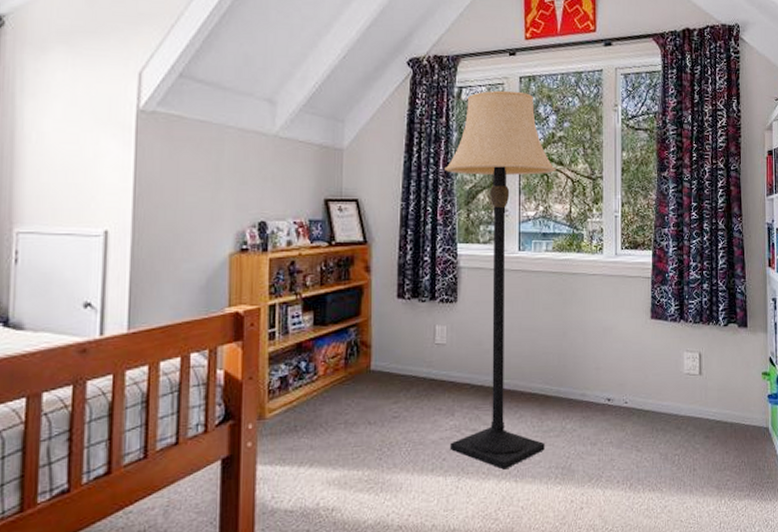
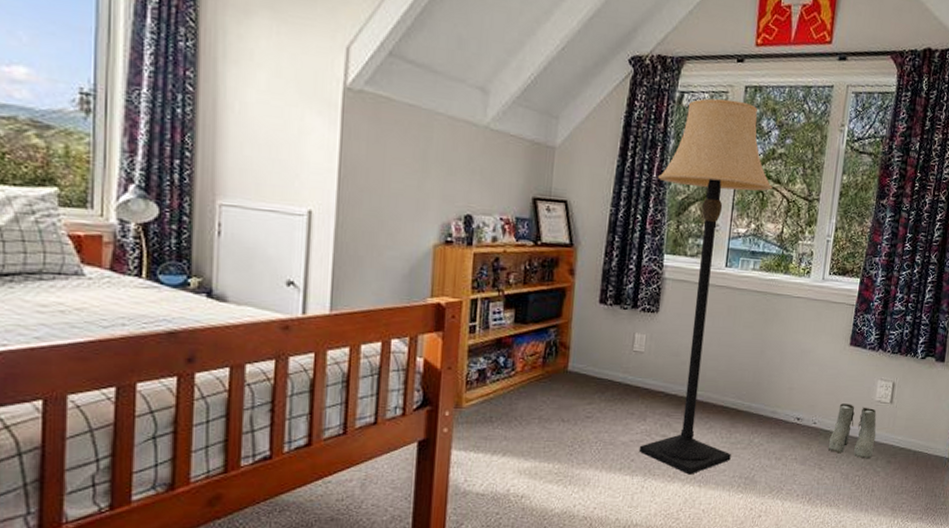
boots: none [642,379,690,436] -> present [828,403,877,459]

